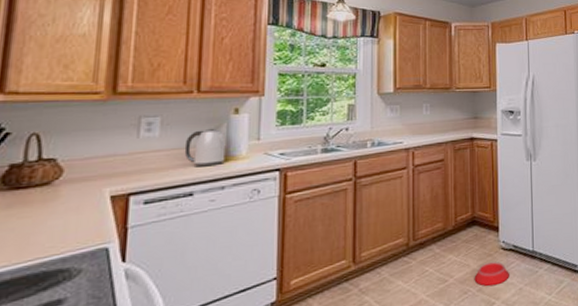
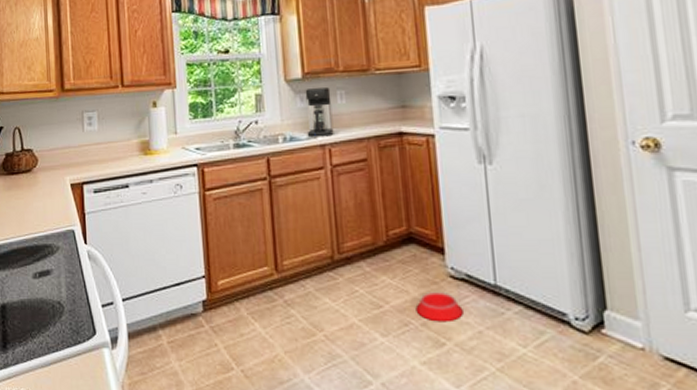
kettle: present [184,128,226,168] -> none [117,122,150,160]
coffee maker: none [394,101,418,143] -> present [305,87,334,138]

